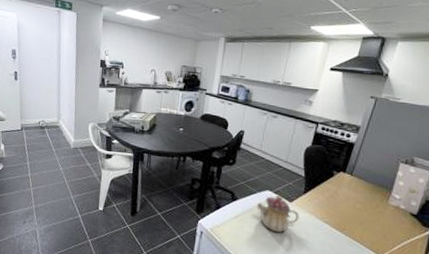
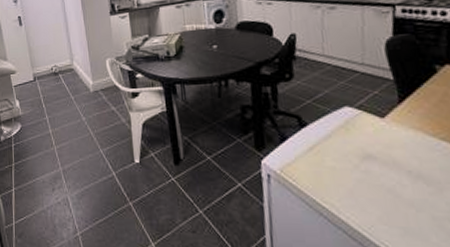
teapot: present [257,196,300,232] -> none [335,112,401,162]

